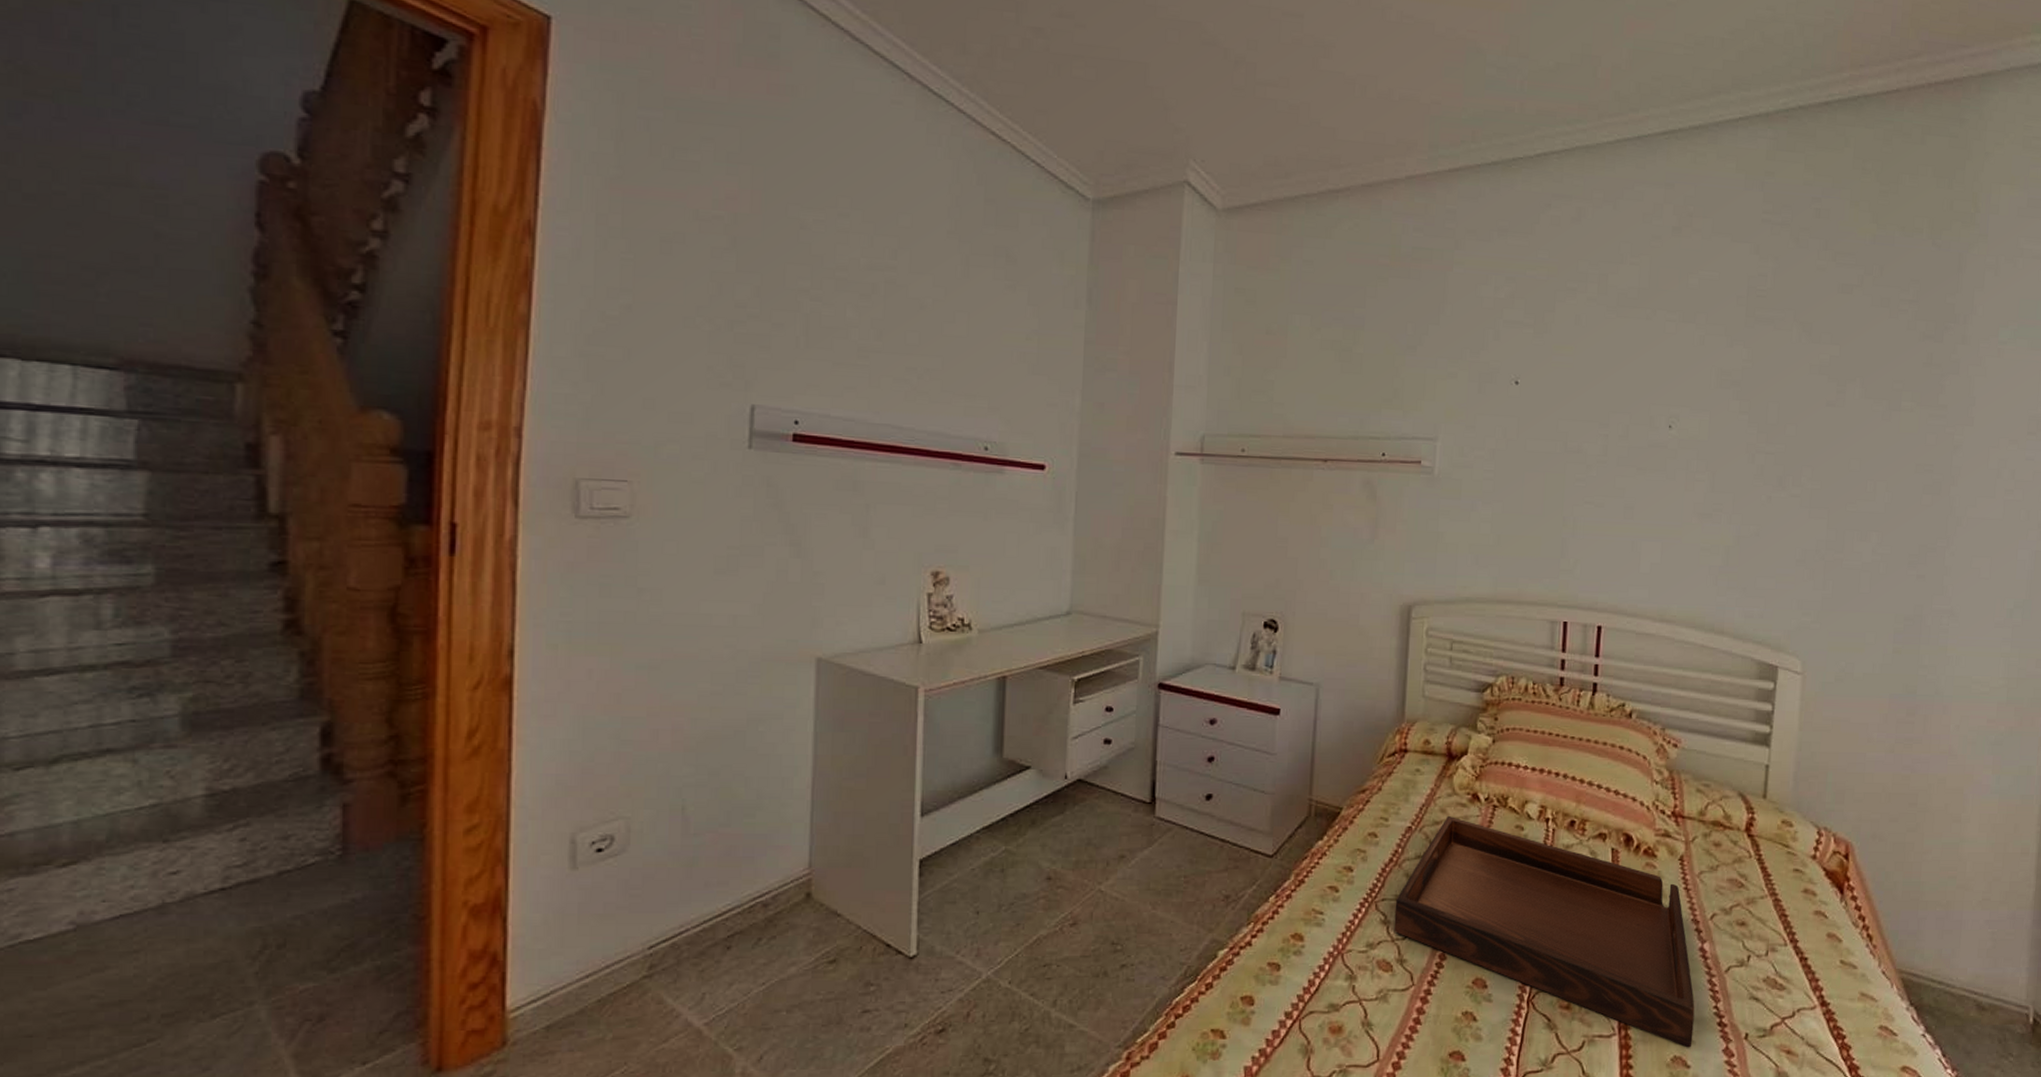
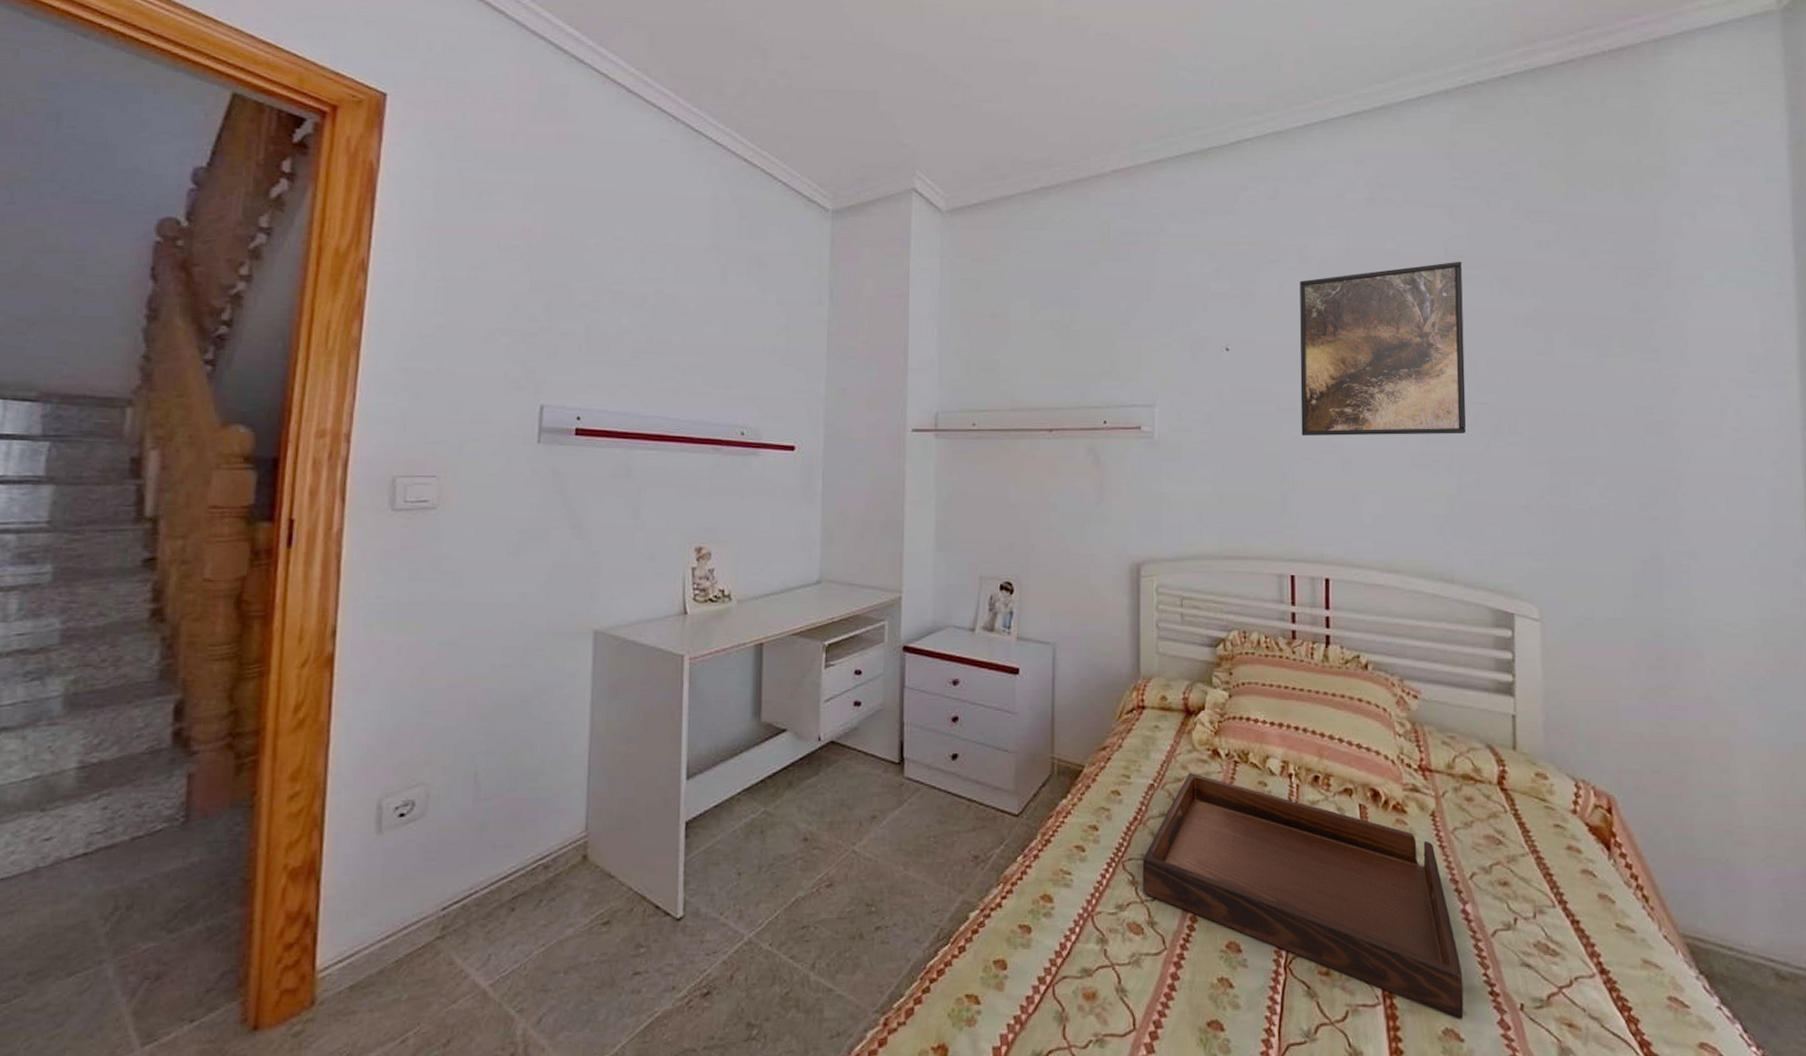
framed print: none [1586,301,1763,484] -> present [1300,261,1466,437]

